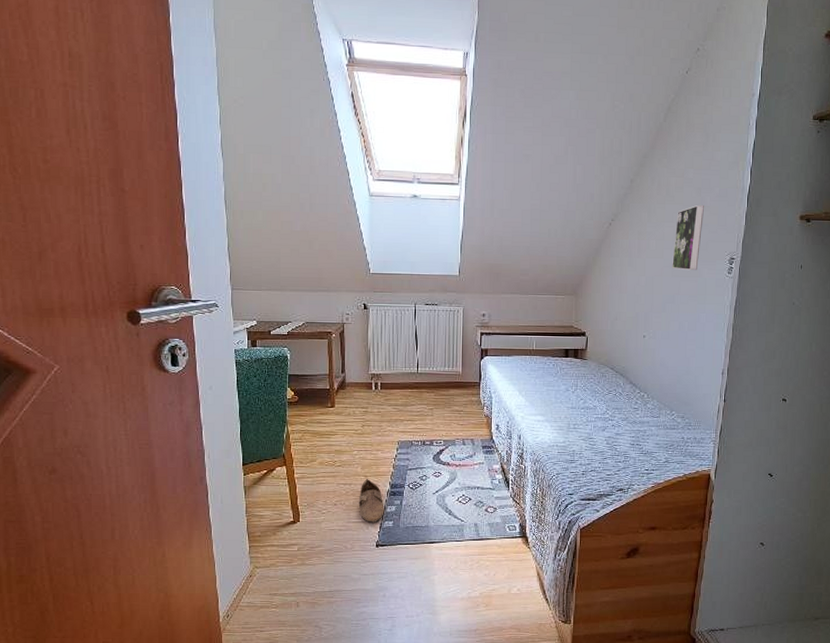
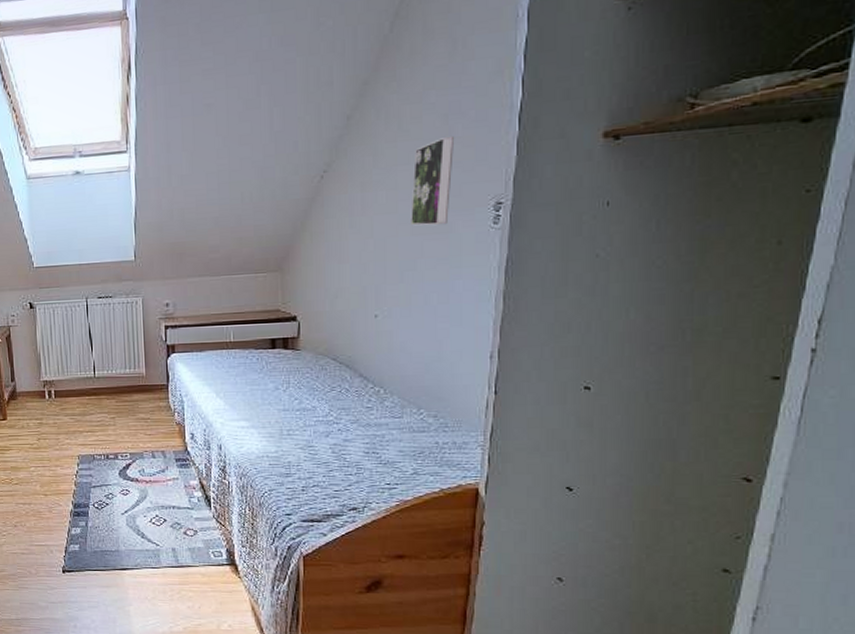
shoe: present [358,478,384,522] -> none [40,497,69,546]

